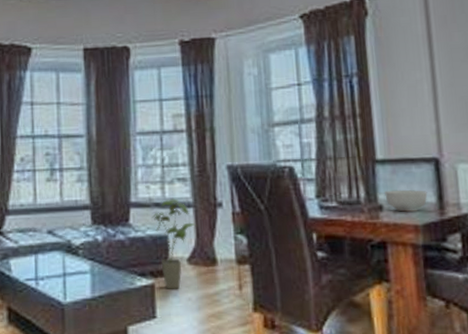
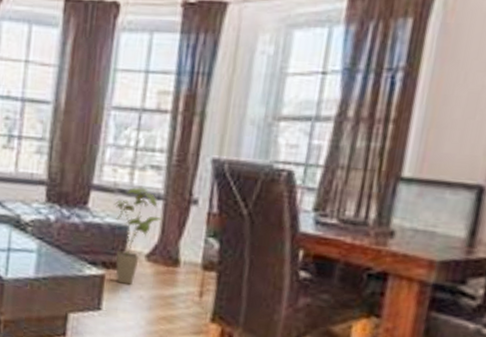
bowl: present [385,189,428,212] -> none [401,215,458,245]

